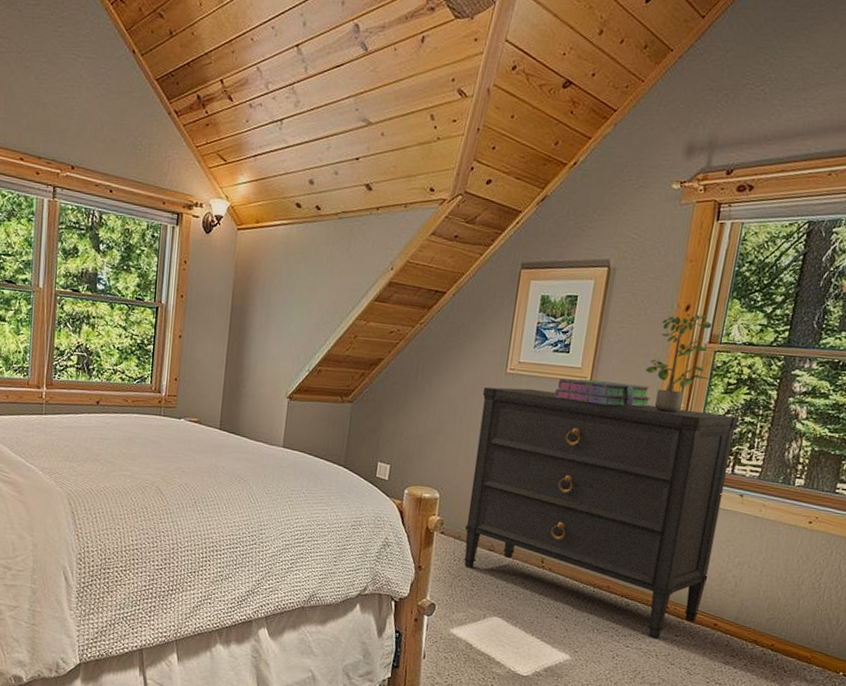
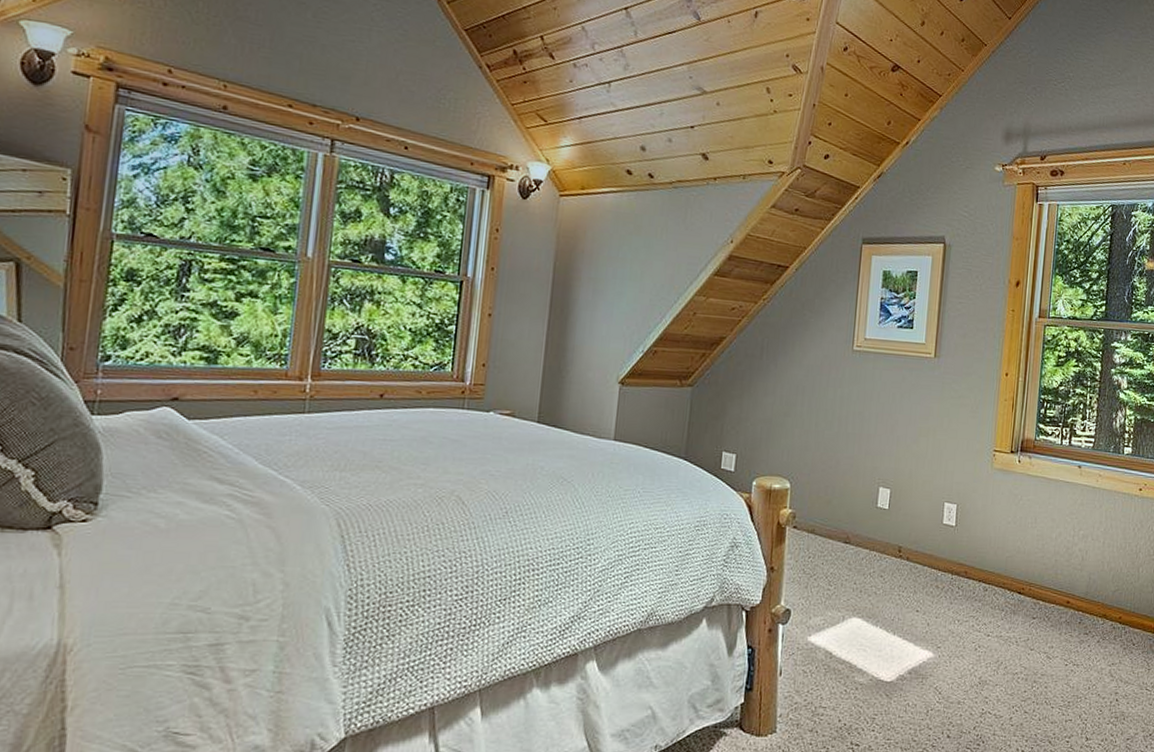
dresser: present [464,387,739,638] -> none [818,365,1071,623]
stack of books: present [553,378,650,407] -> none [900,354,991,382]
potted plant: present [645,313,712,413] -> none [985,289,1043,387]

